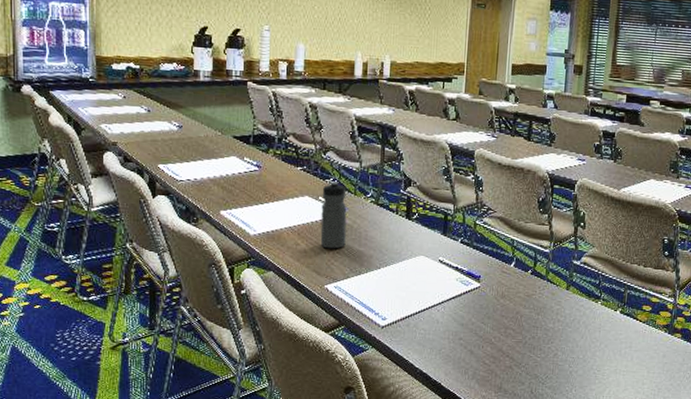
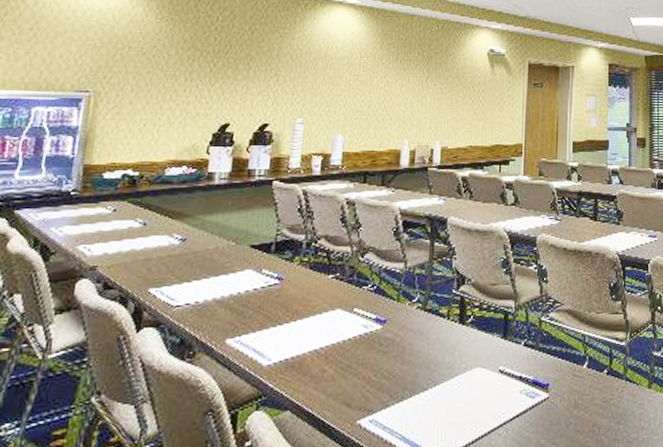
water bottle: present [320,181,347,249] -> none [353,288,388,373]

